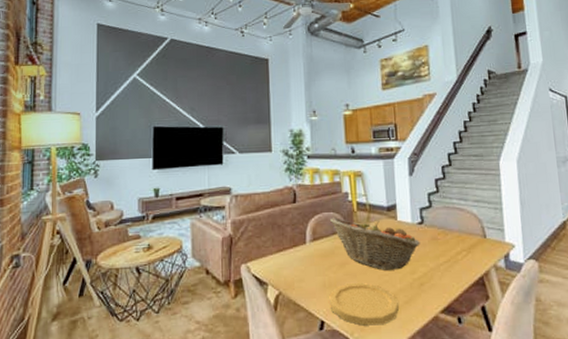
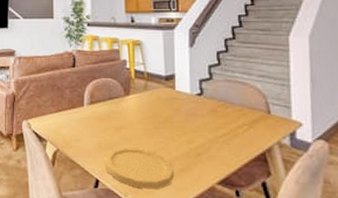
fruit basket: present [329,217,420,270] -> none [107,83,199,138]

